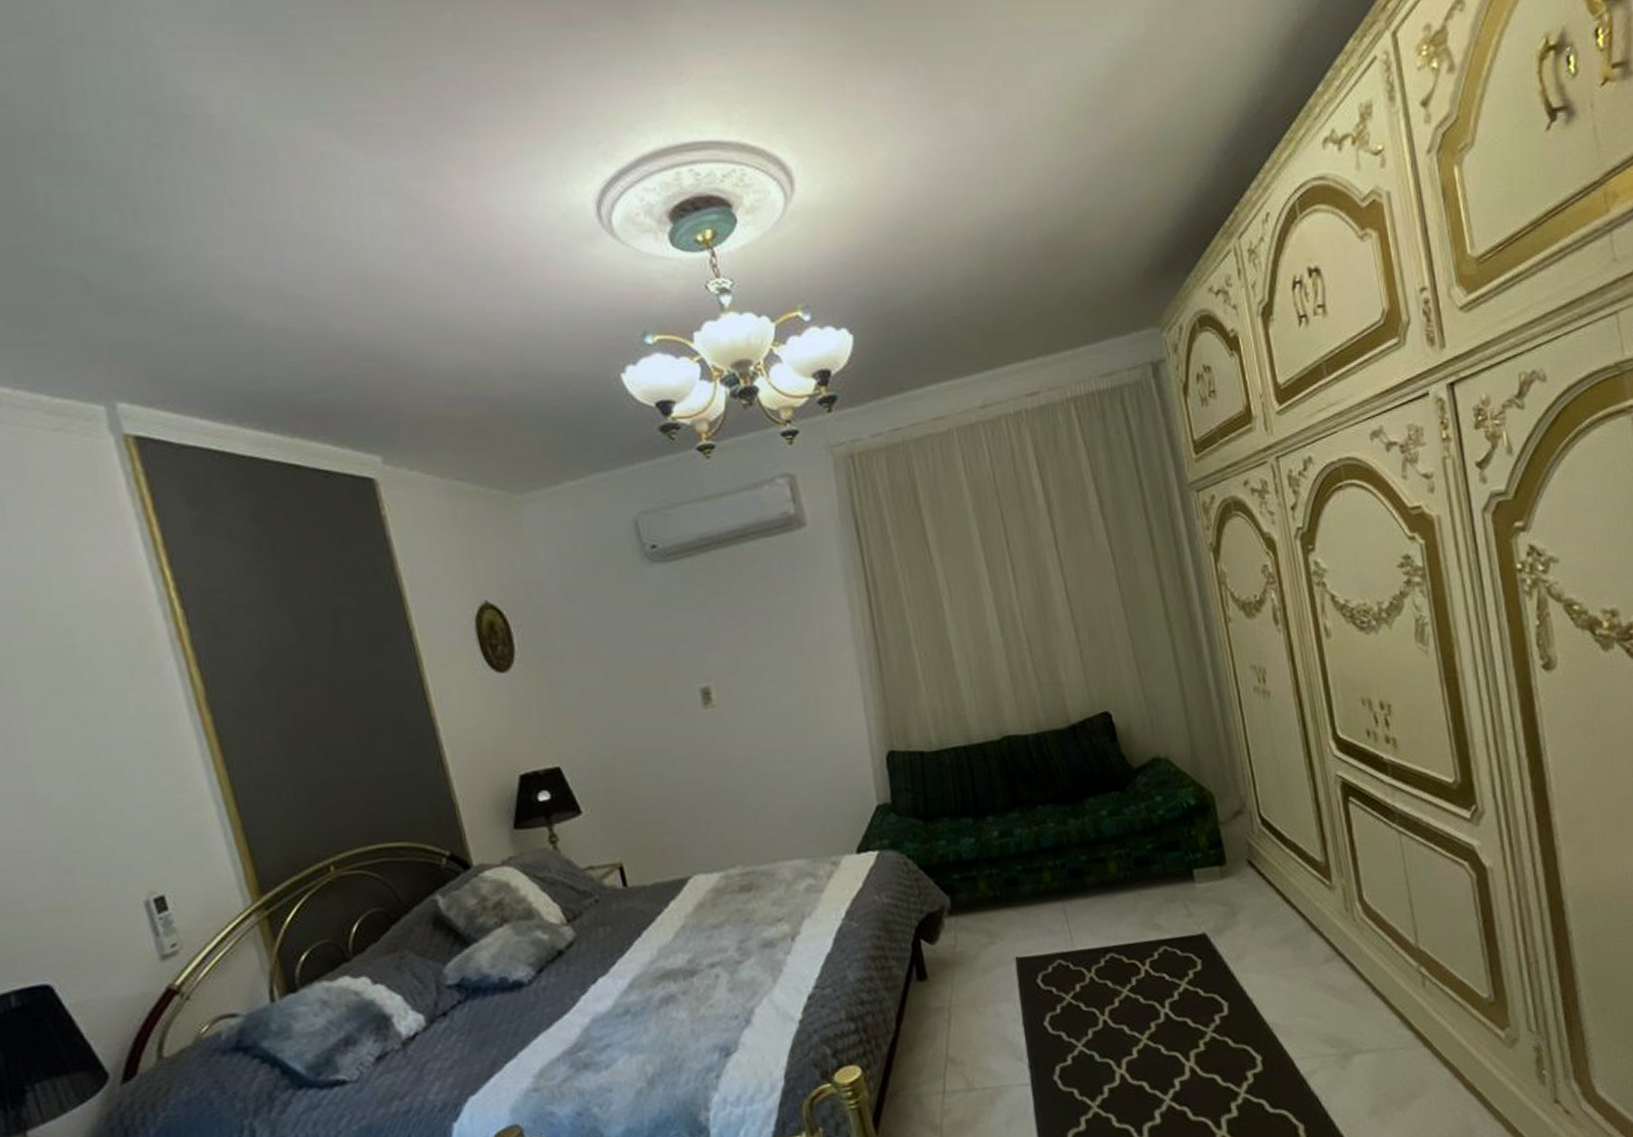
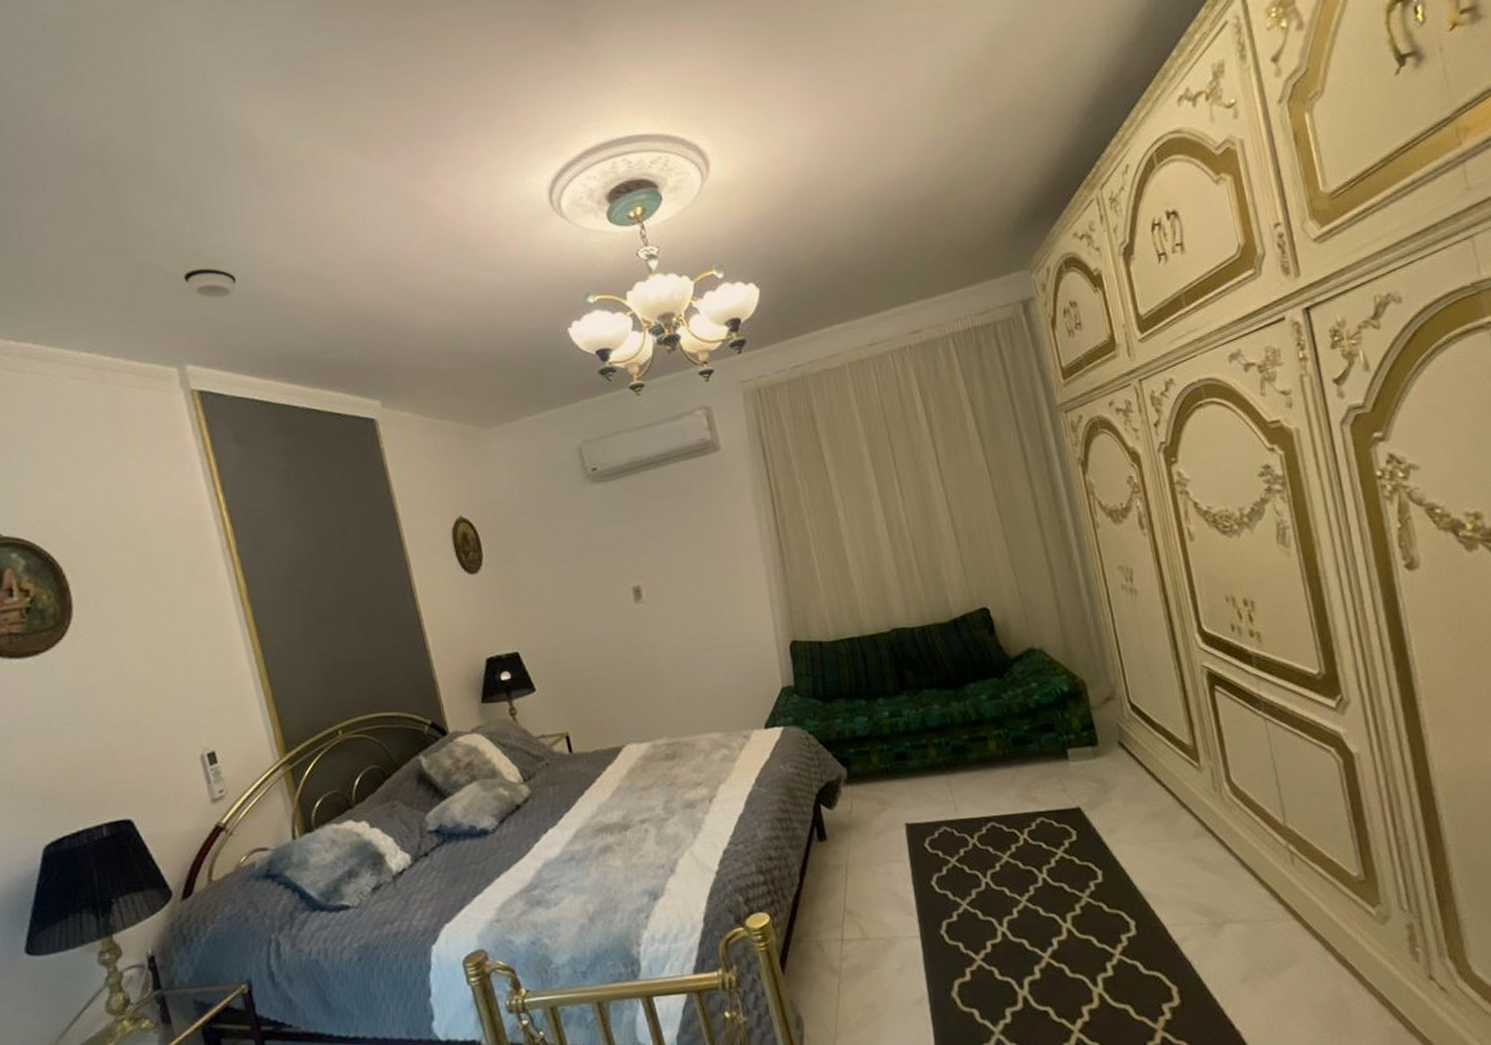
smoke detector: none [110,263,186,319] -> present [182,257,237,299]

